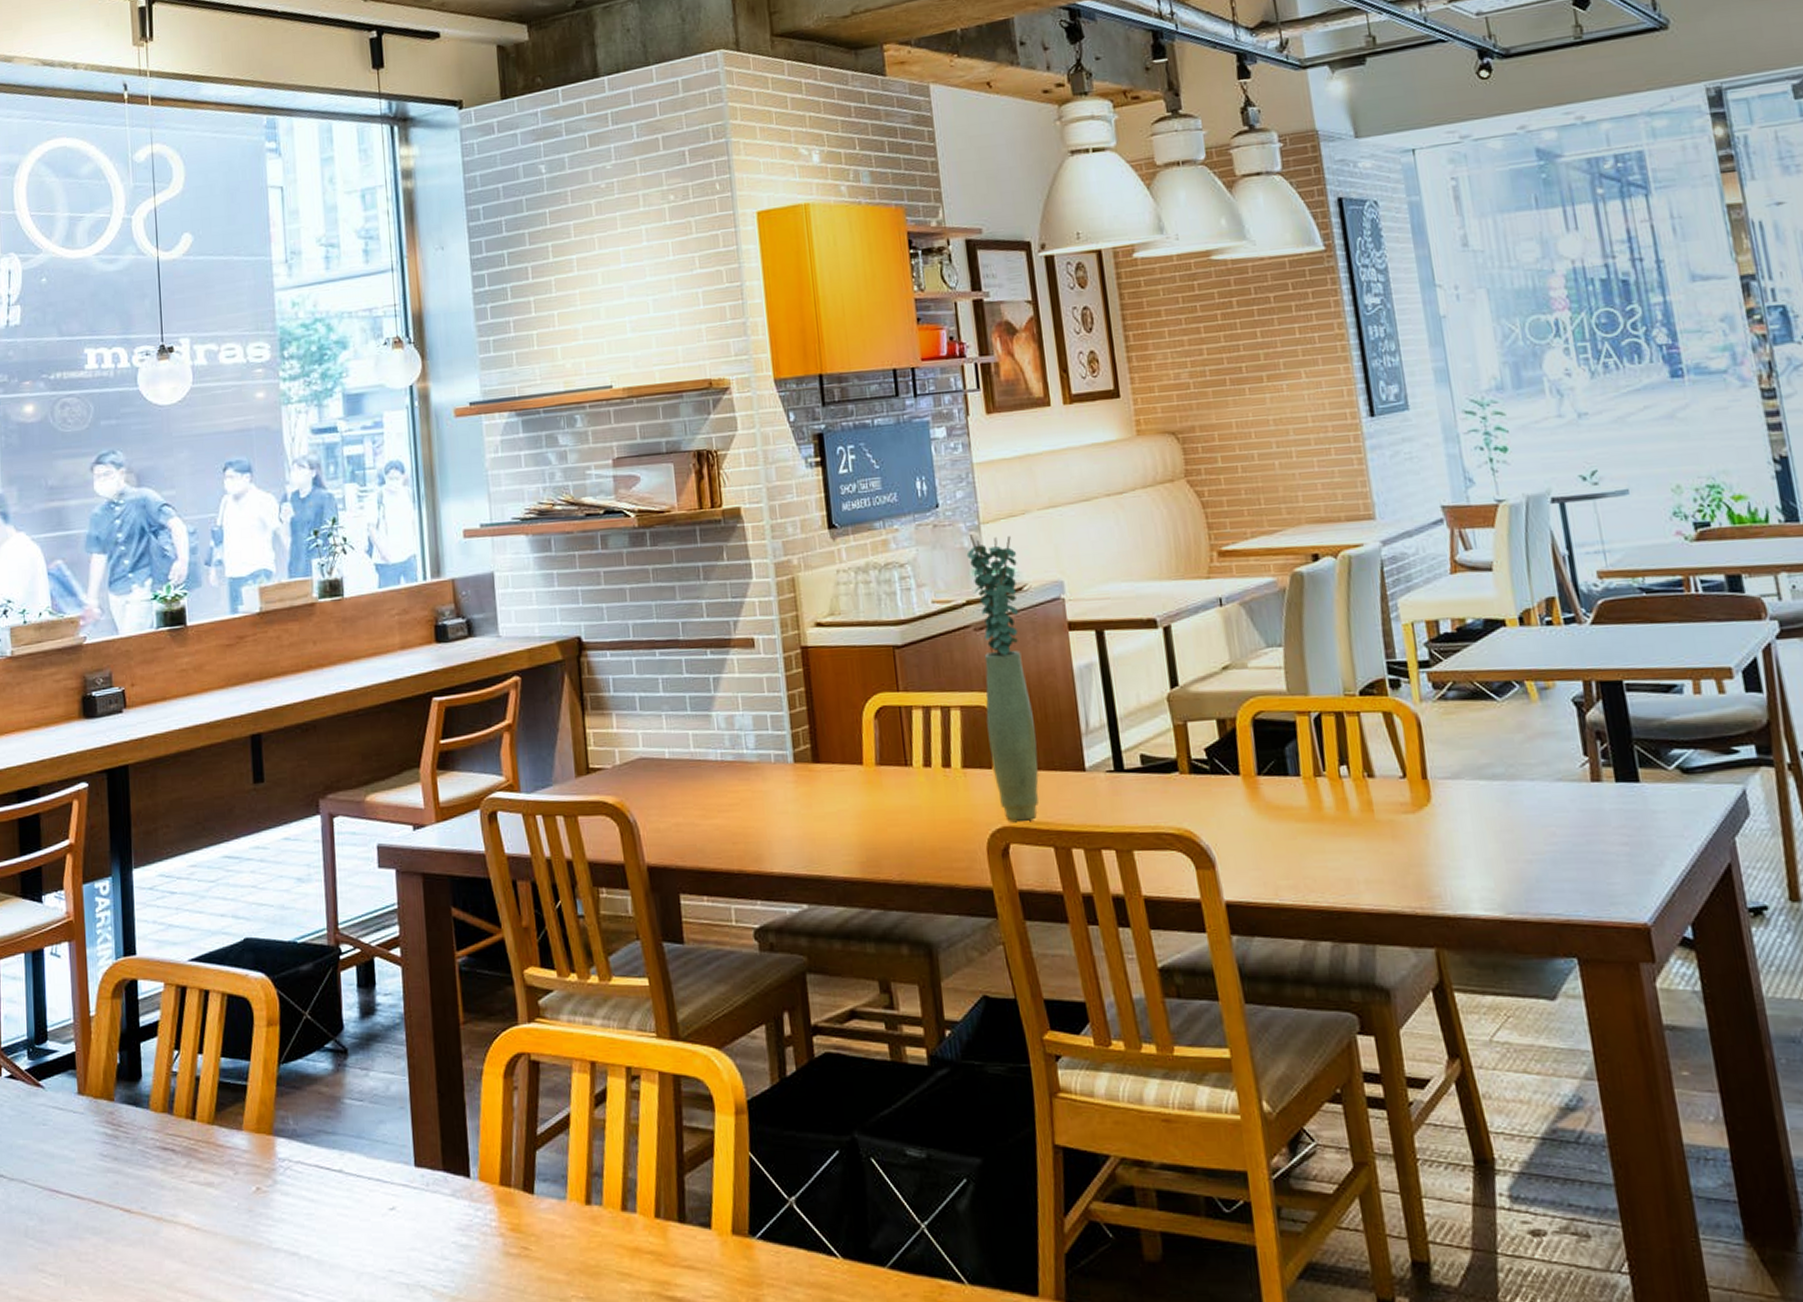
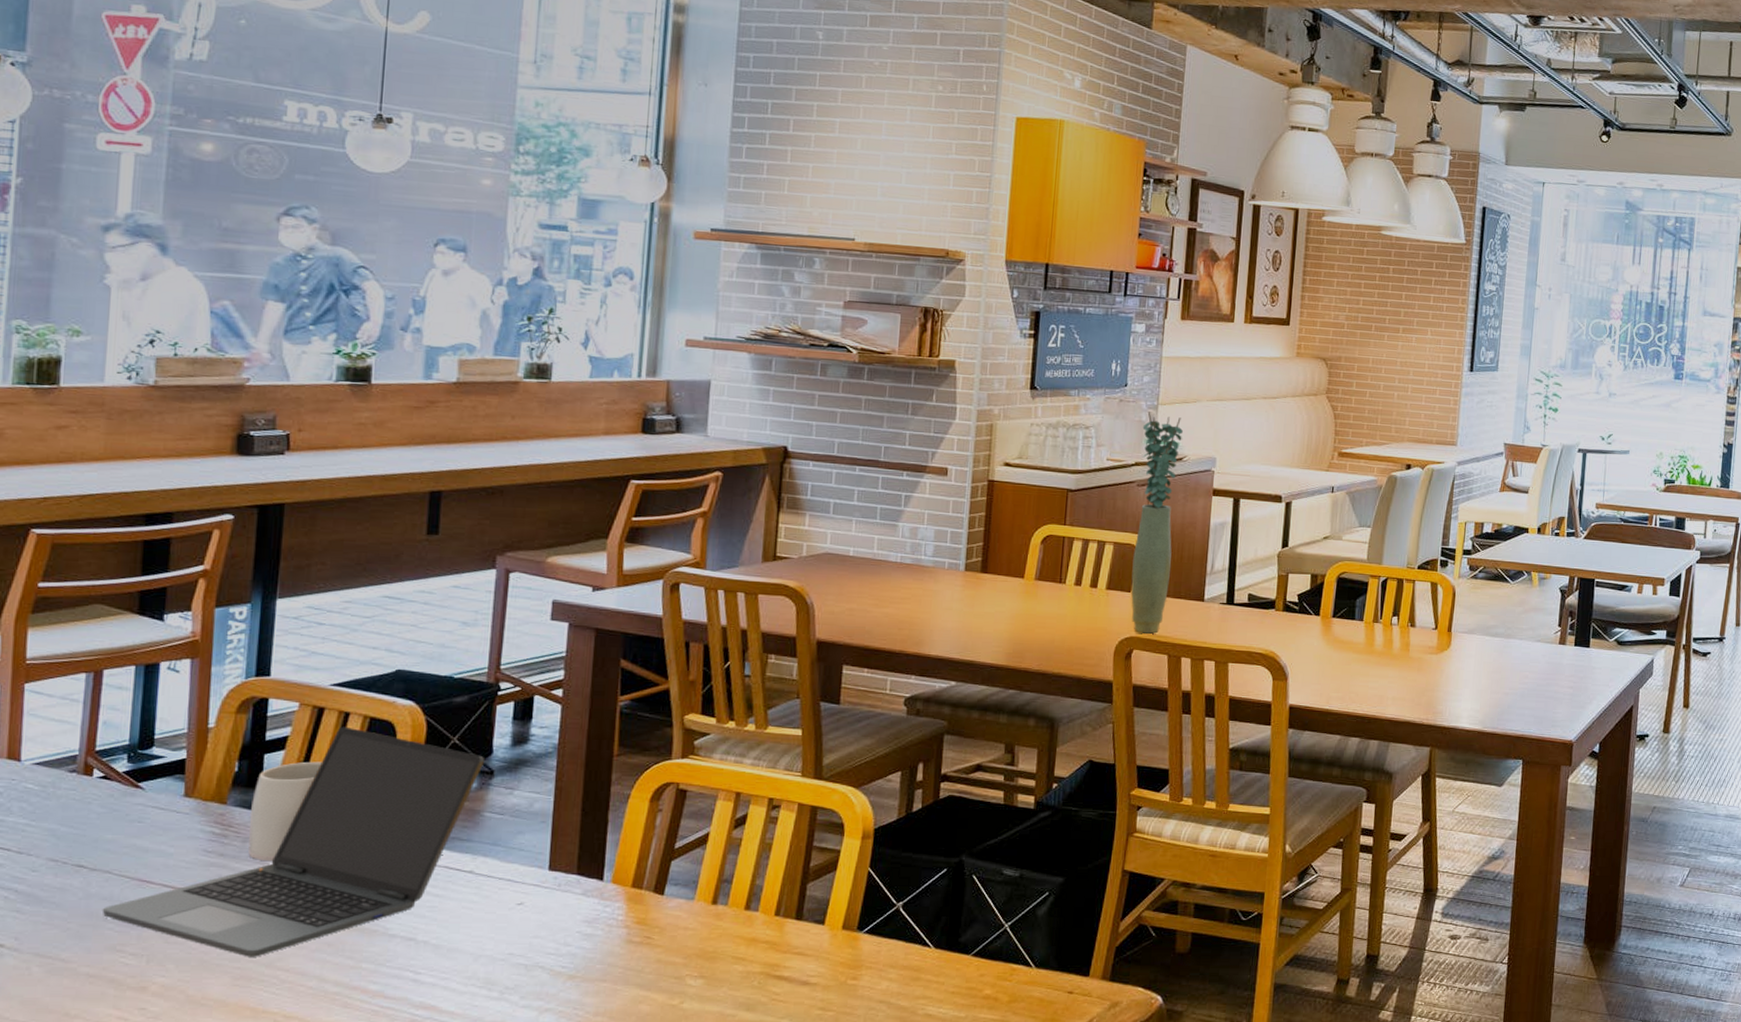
laptop: none [22,1006,337,1277] -> present [102,726,484,957]
mug: none [135,1048,191,1165] -> present [248,761,322,862]

